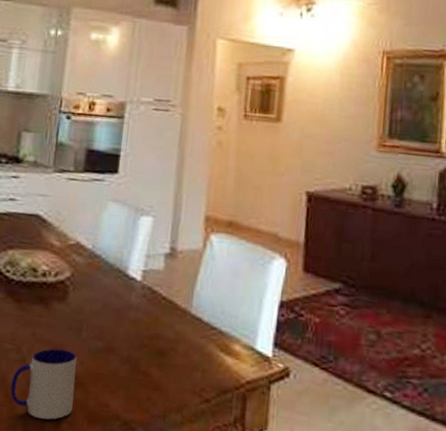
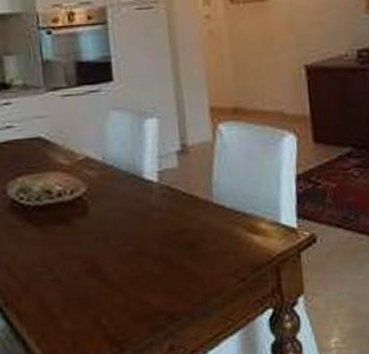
mug: present [10,348,77,420] -> none [50,261,116,329]

